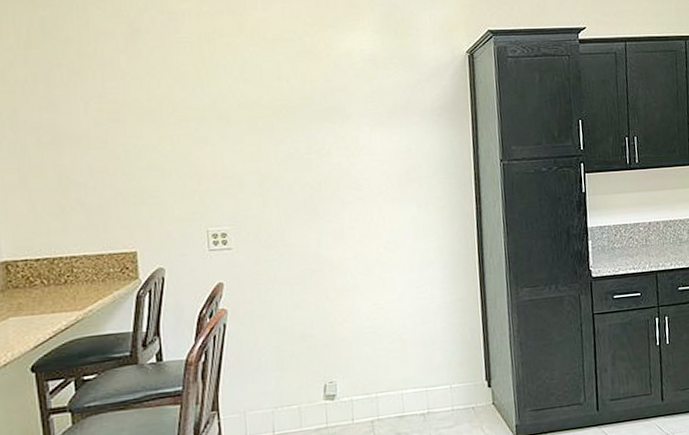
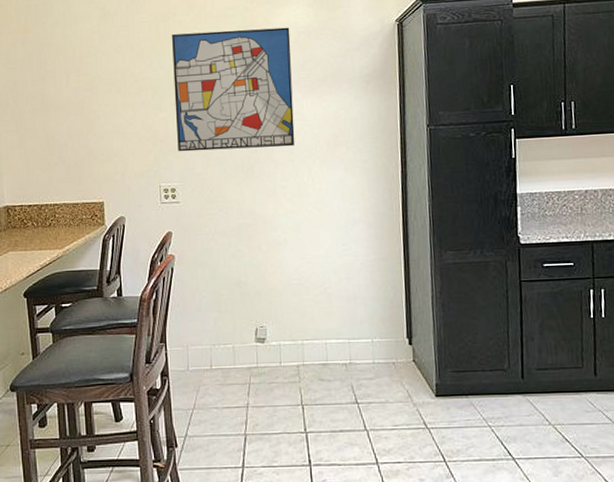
wall art: none [217,54,364,192] -> present [171,27,295,152]

